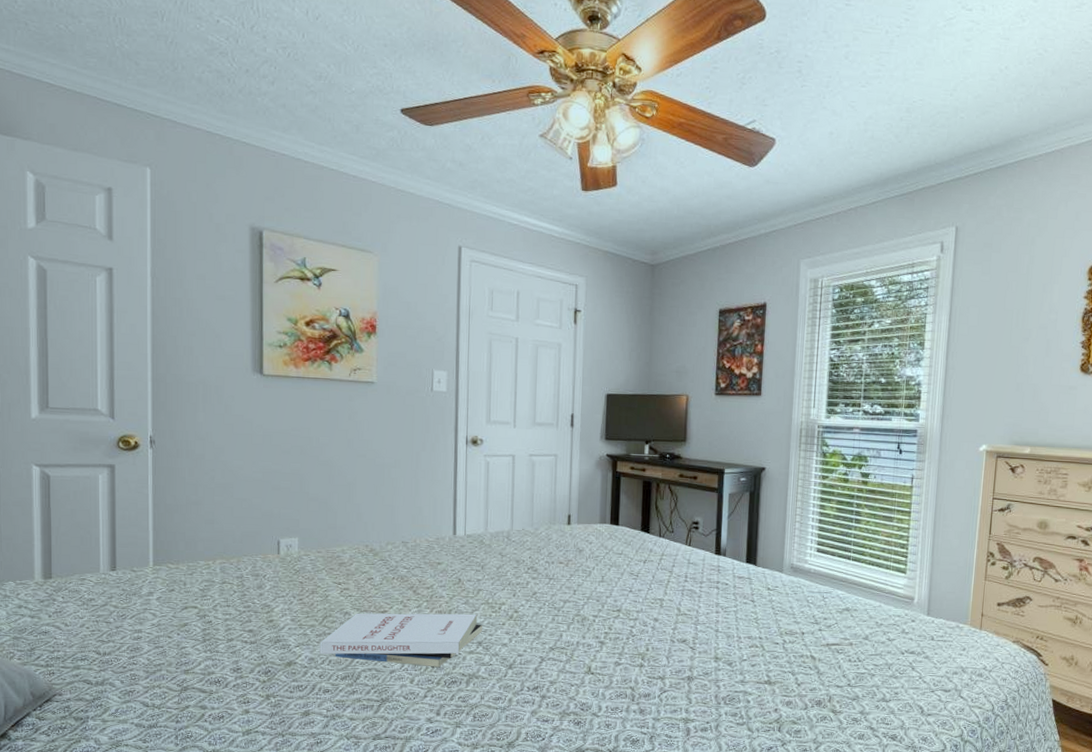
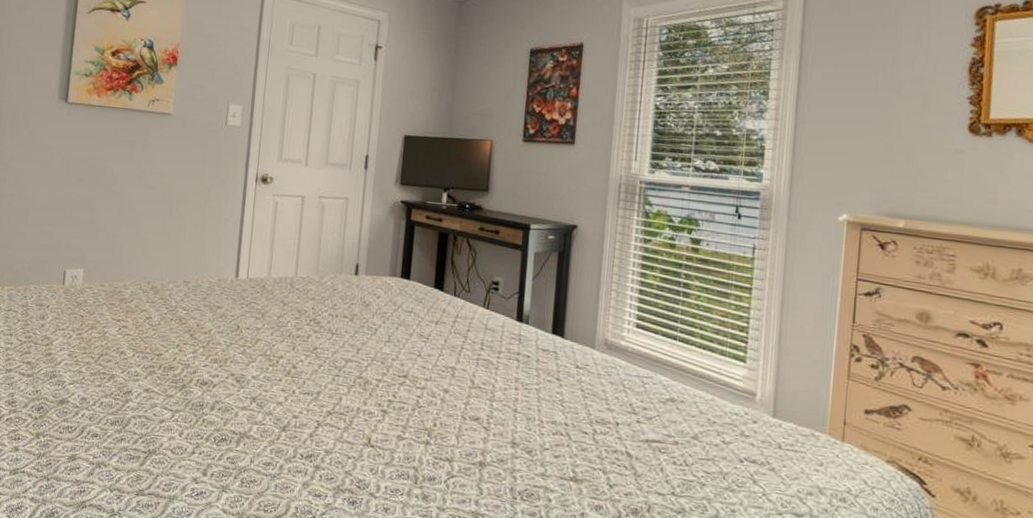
books: present [319,613,482,668] -> none [92,353,258,422]

